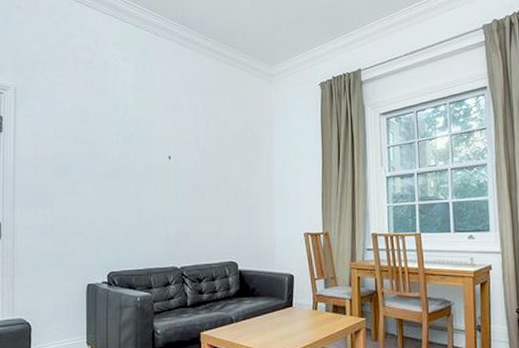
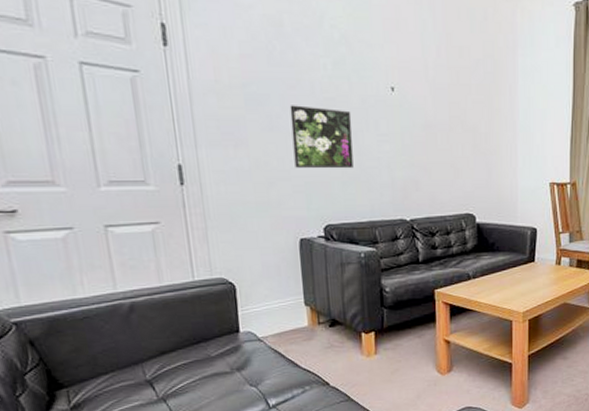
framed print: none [88,173,136,224] -> present [290,105,354,169]

